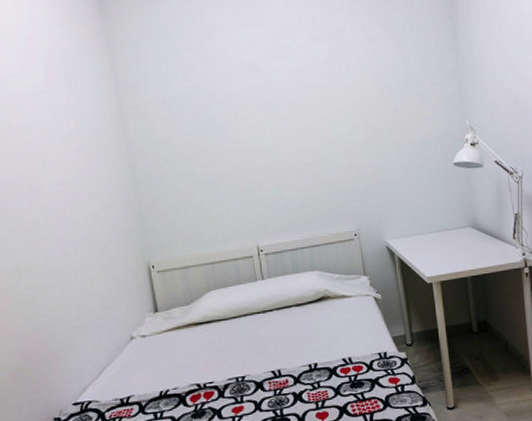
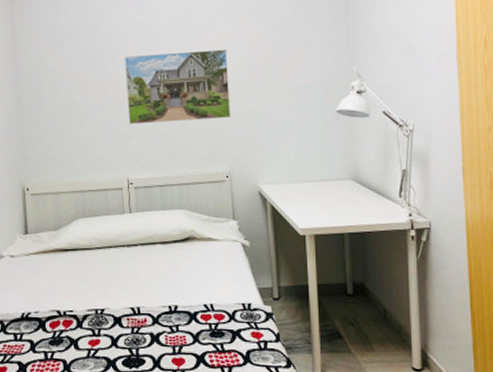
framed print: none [242,110,355,192] -> present [124,49,231,125]

